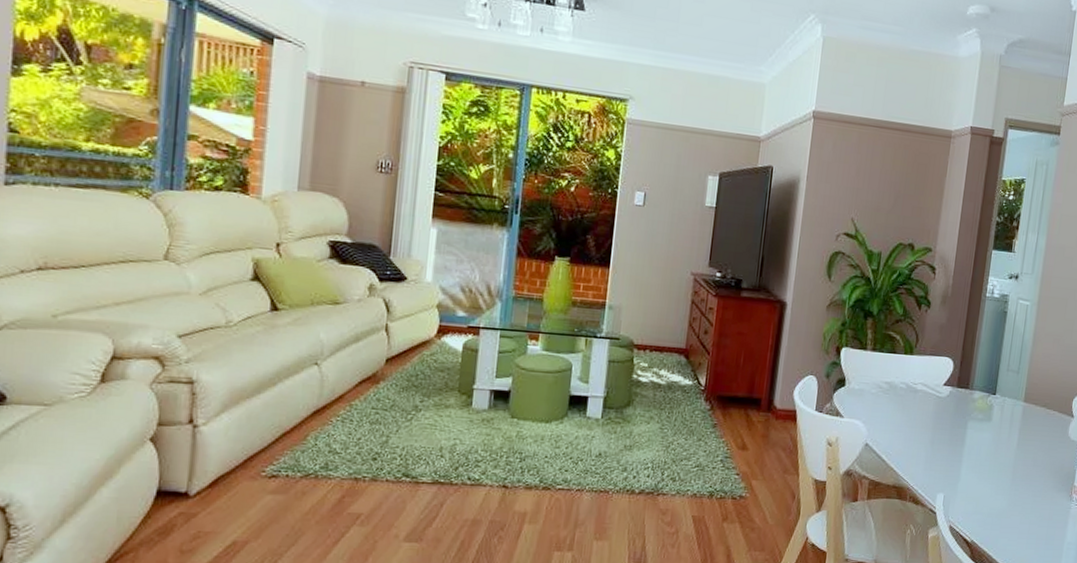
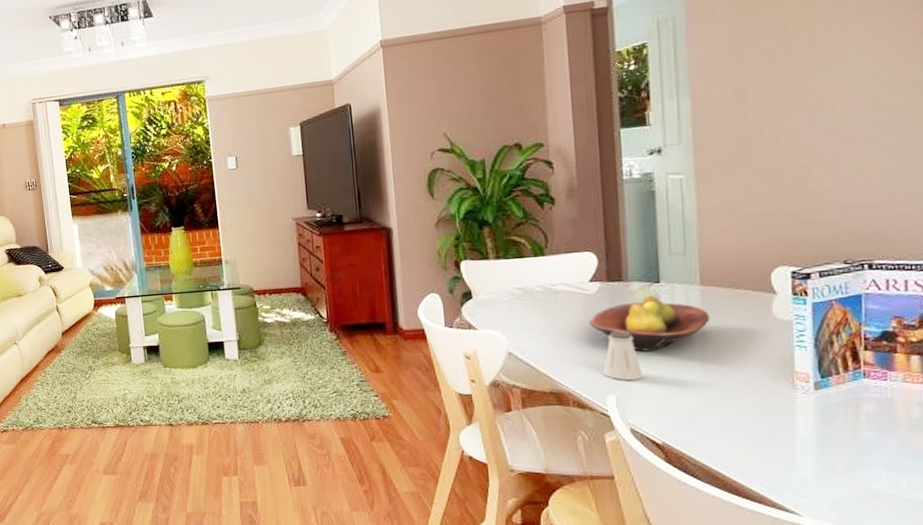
fruit bowl: none [936,405,1026,456] -> present [590,295,710,352]
saltshaker: none [938,435,969,481] -> present [603,332,643,380]

